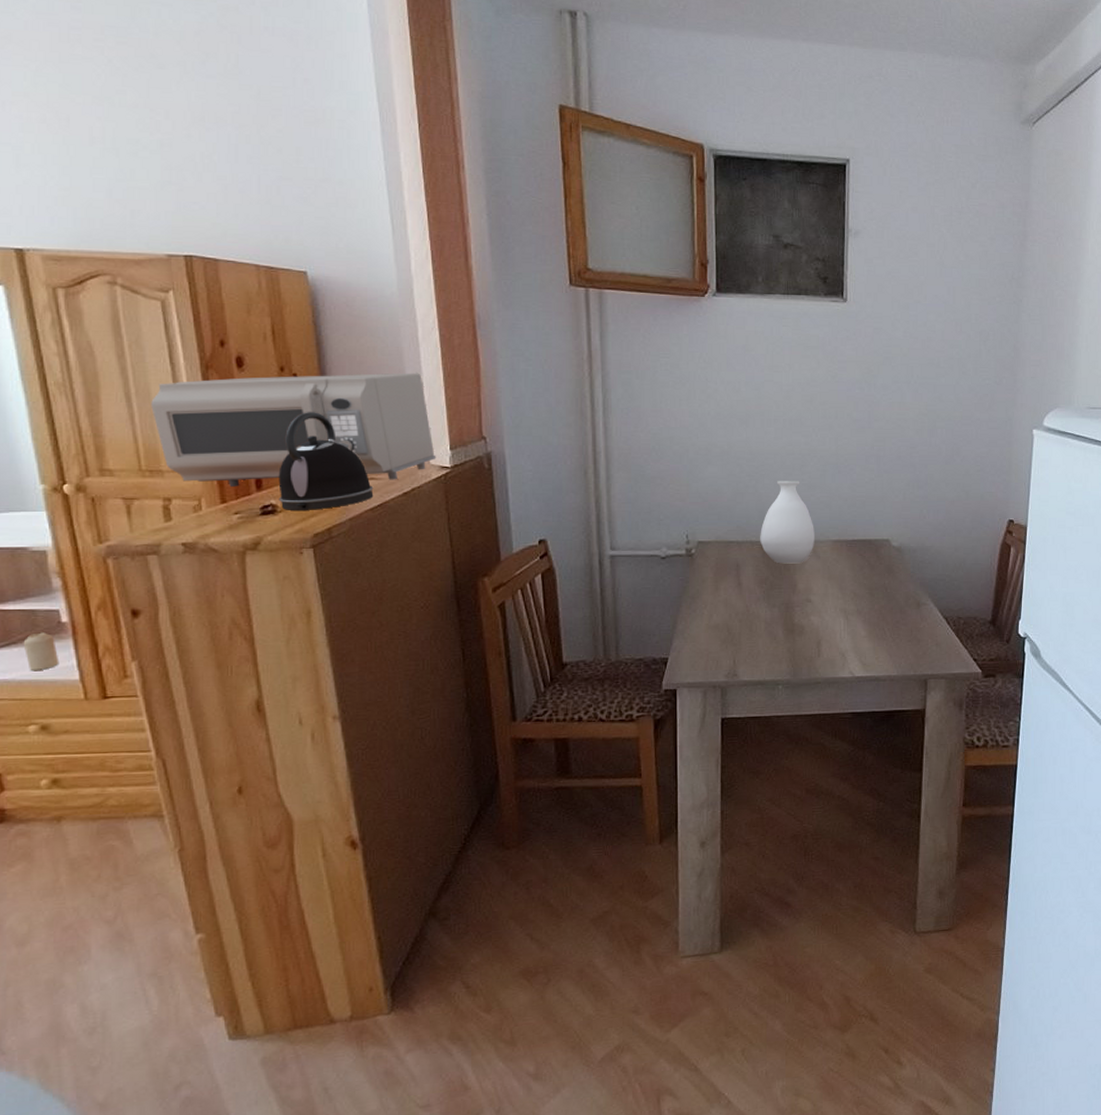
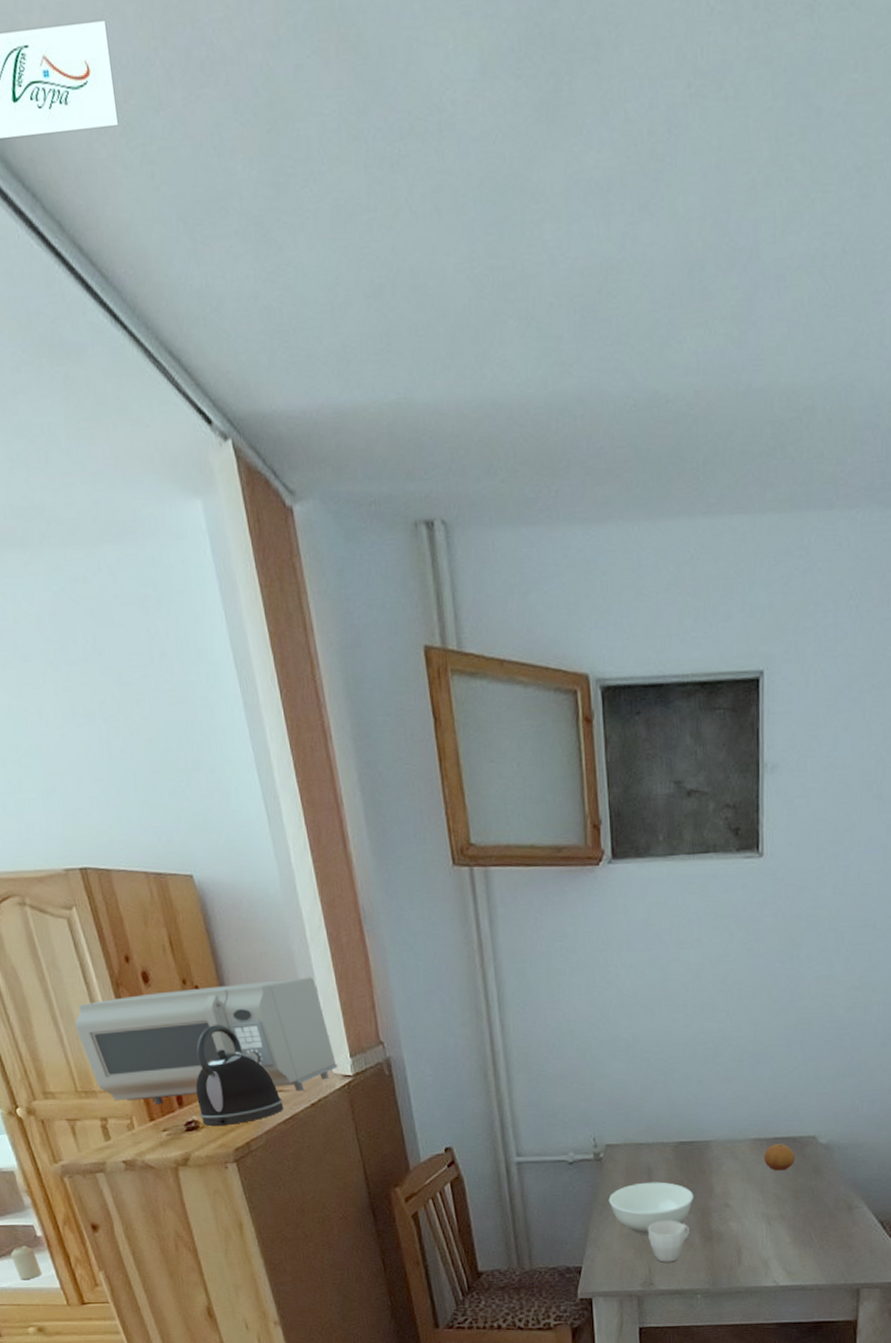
bowl: none [698,577,779,628] -> present [608,1182,694,1235]
cup: none [735,614,773,654] -> present [648,1221,689,1262]
vase: present [760,481,816,564] -> none [672,1074,733,1166]
fruit: none [843,546,871,570] -> present [764,1144,796,1171]

